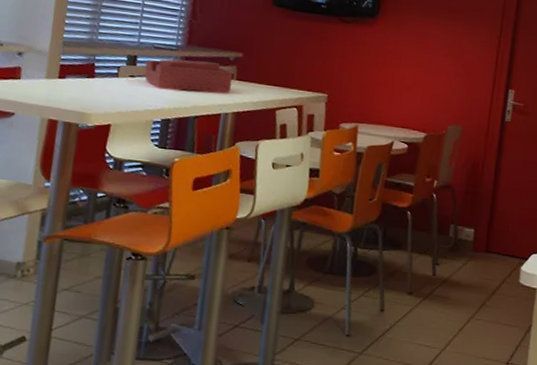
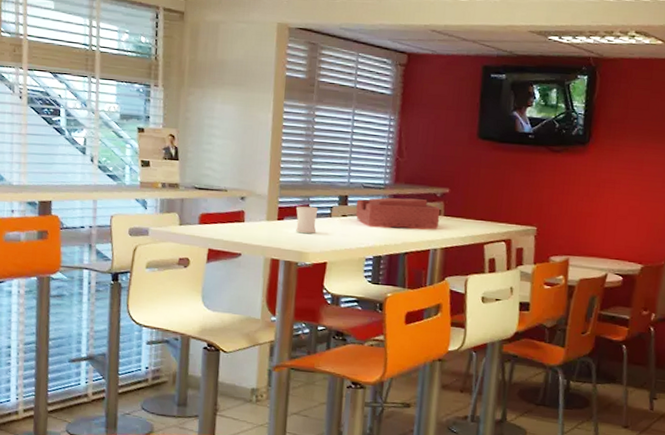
mug: none [78,64,105,94] -> present [295,206,319,234]

